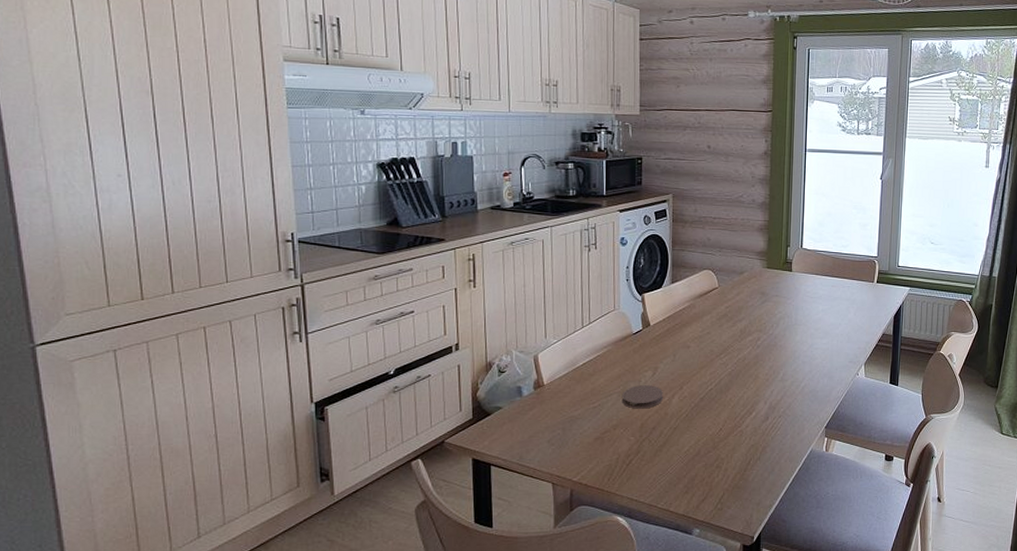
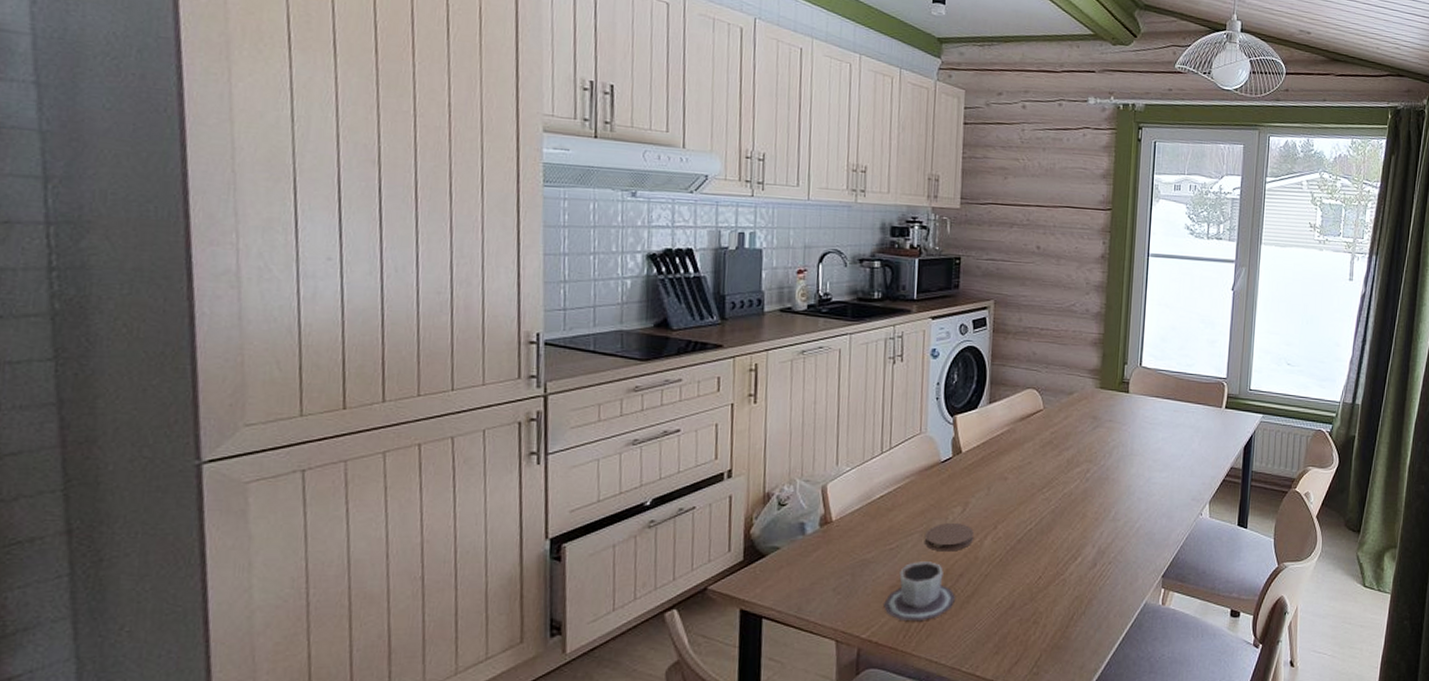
cup: none [590,417,651,467] -> present [884,562,956,622]

